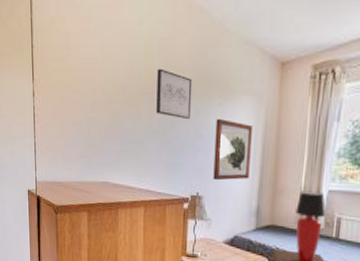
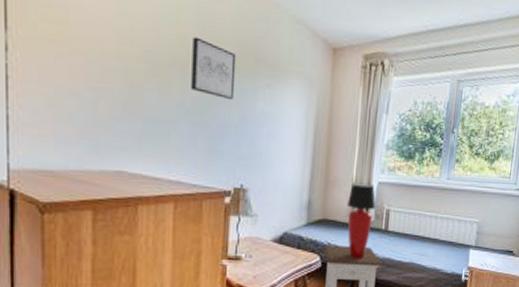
wall art: present [213,119,253,181] -> none [260,102,304,171]

